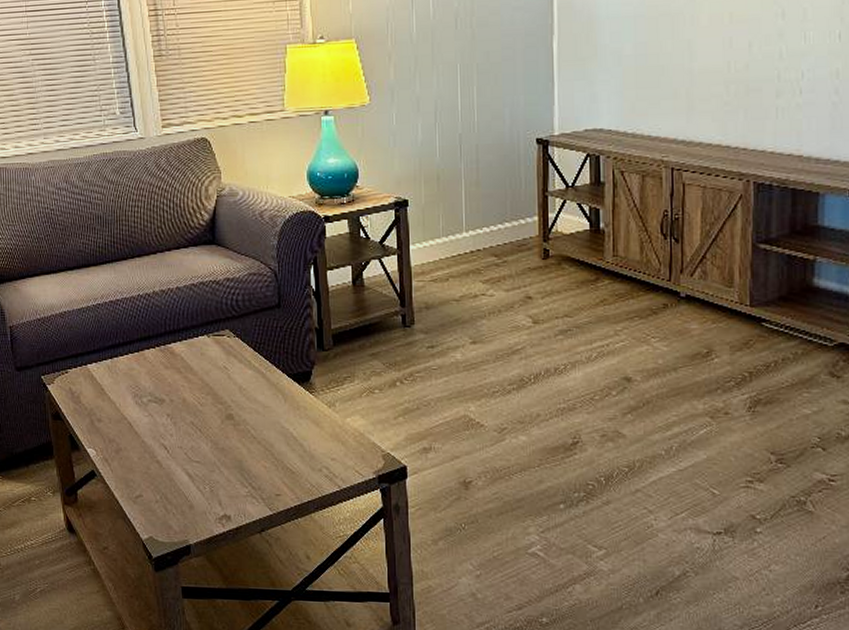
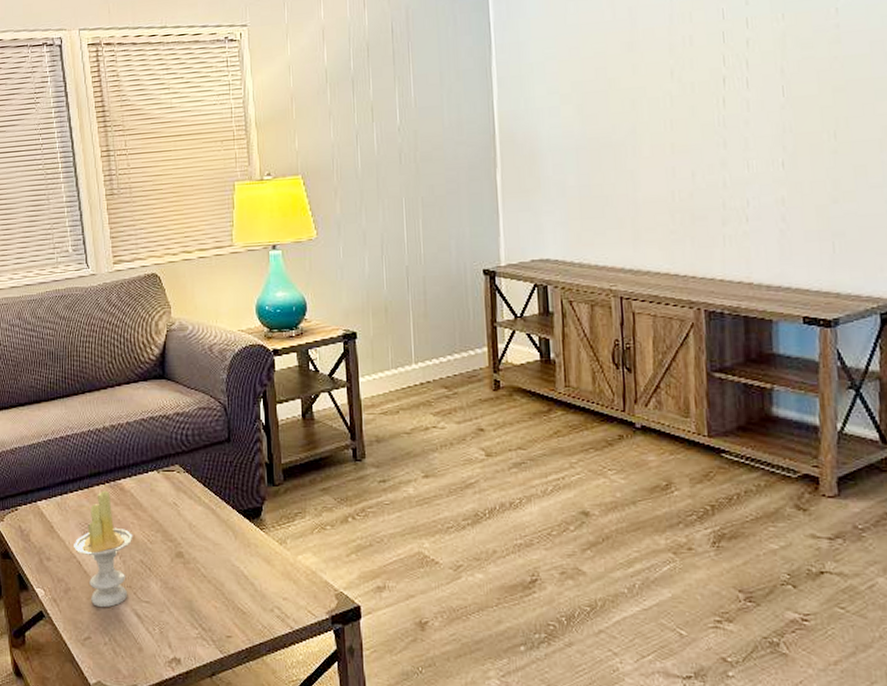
candle: none [124,354,184,468] -> present [74,490,133,608]

